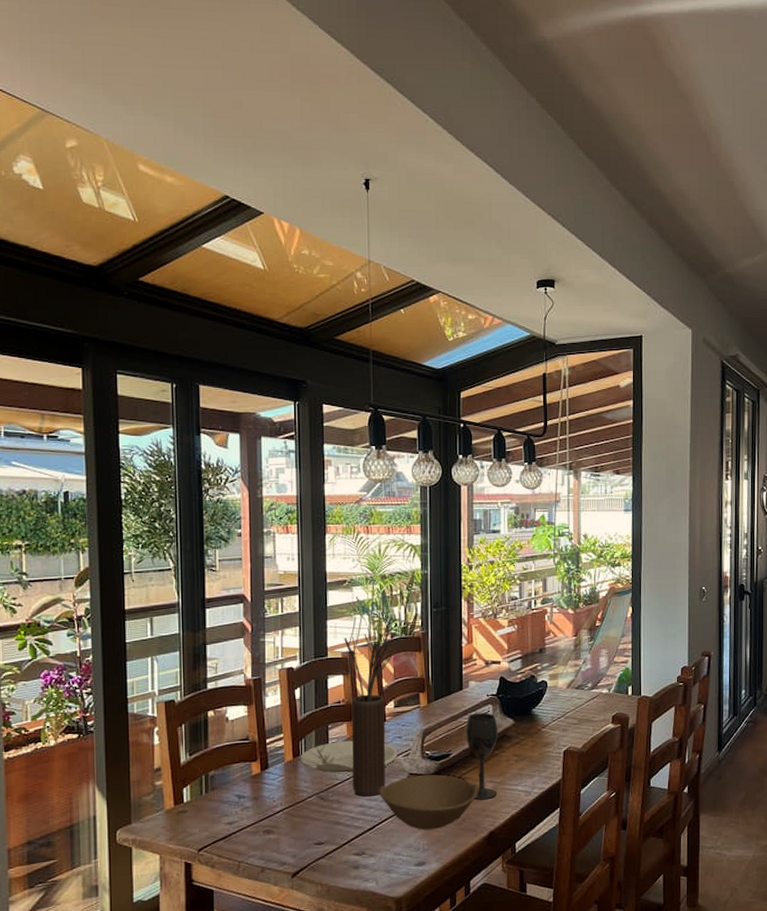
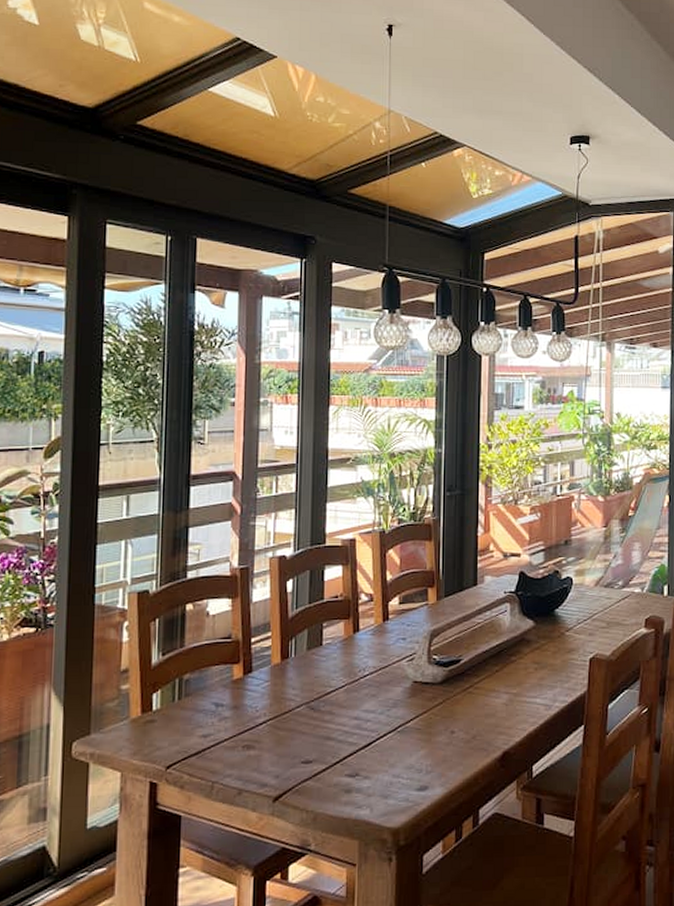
plate: present [300,740,398,773] -> none [289,641,401,679]
vase: present [344,607,404,796] -> none [345,489,413,707]
bowl: present [378,774,479,830] -> none [377,682,493,749]
wine glass: present [465,712,498,800] -> none [478,612,516,714]

